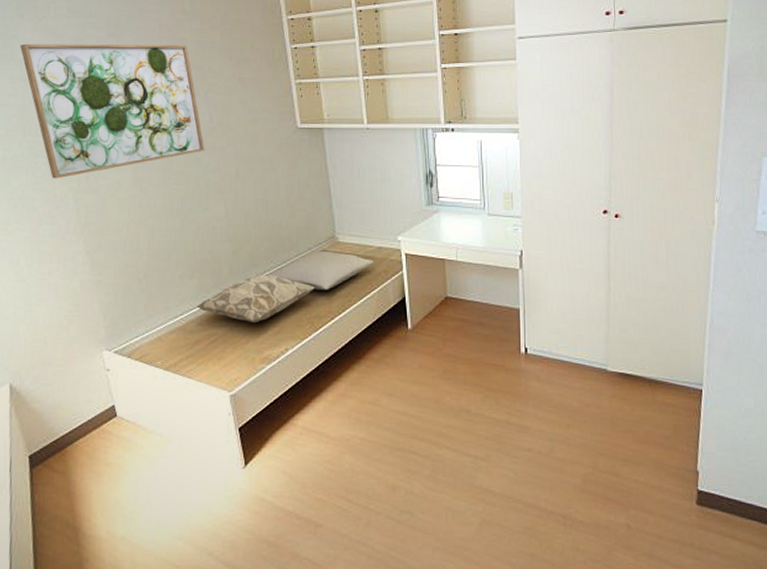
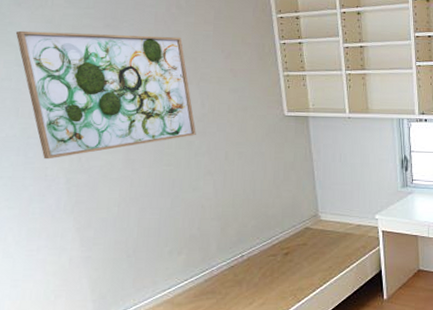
decorative pillow: present [197,274,316,322] -> none [185,250,299,295]
pillow: present [270,250,374,290] -> none [256,228,354,264]

